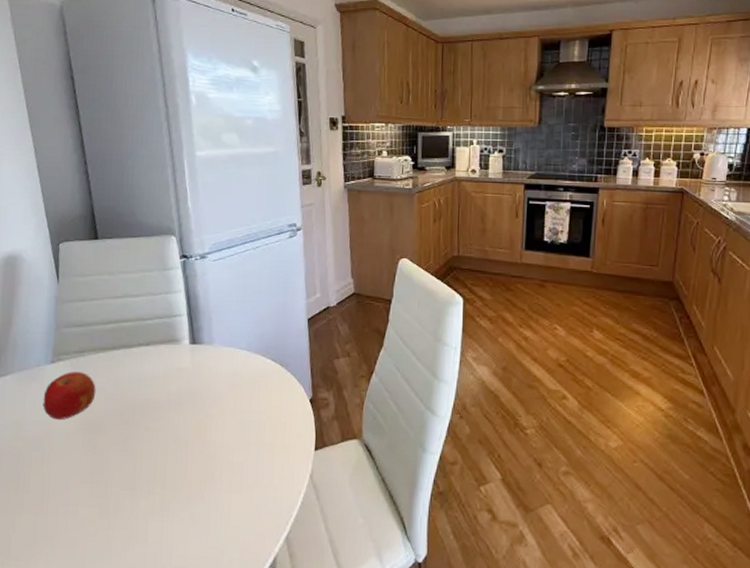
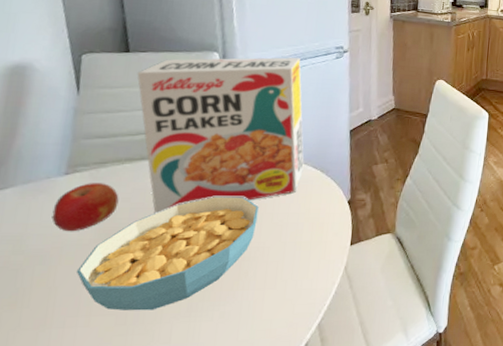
cereal bowl: none [65,388,221,506] -> present [77,195,259,311]
cereal box: none [105,238,263,406] -> present [137,57,304,214]

